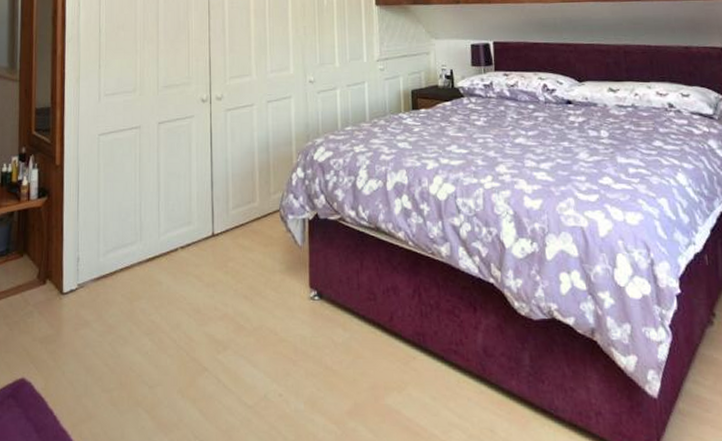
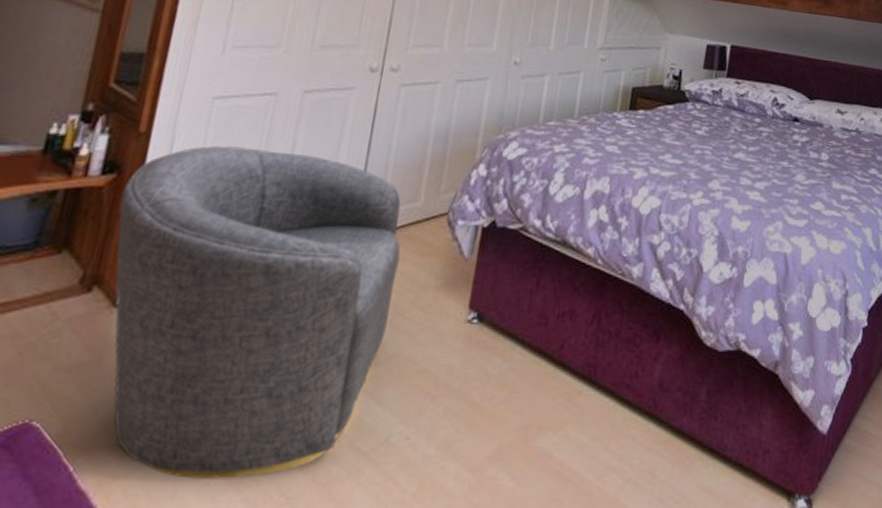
armchair: none [53,170,249,424] -> present [114,145,401,479]

